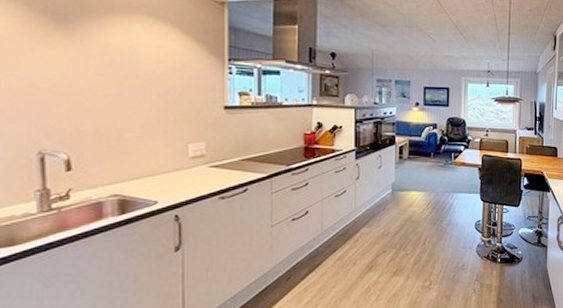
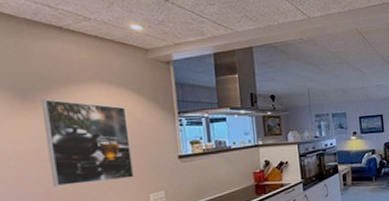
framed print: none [78,27,174,125] -> present [40,99,135,187]

